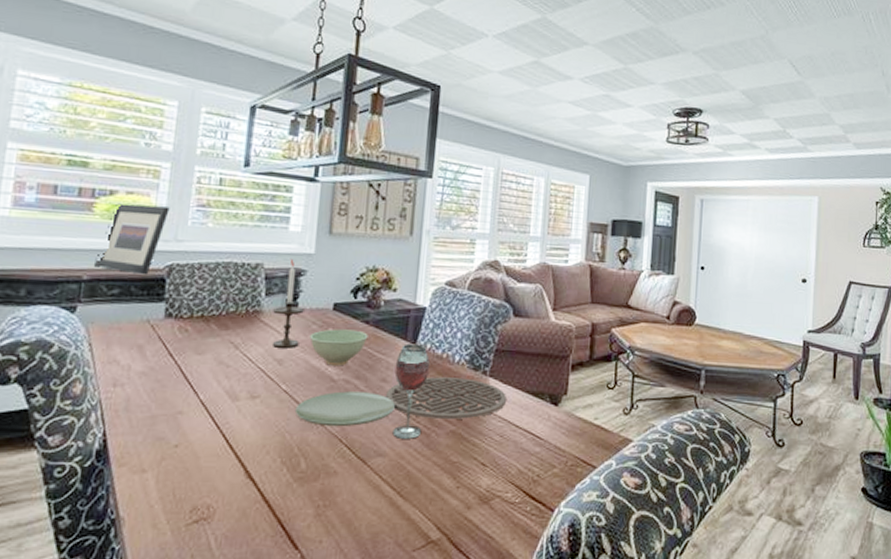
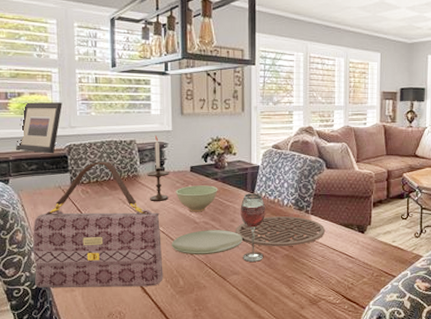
handbag: none [89,289,284,469] -> present [32,161,164,289]

